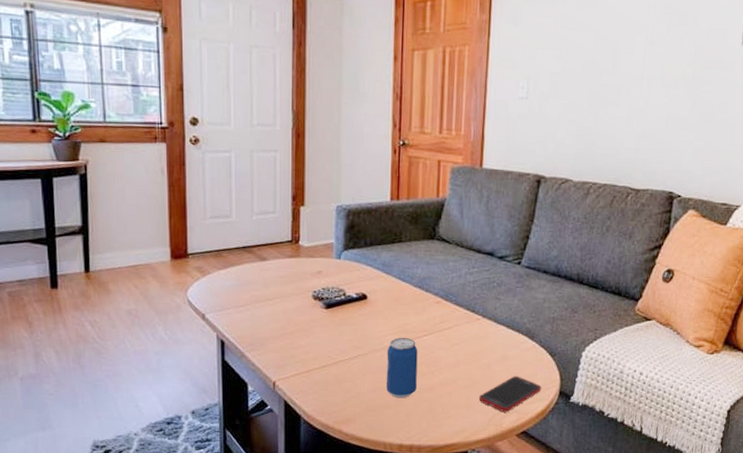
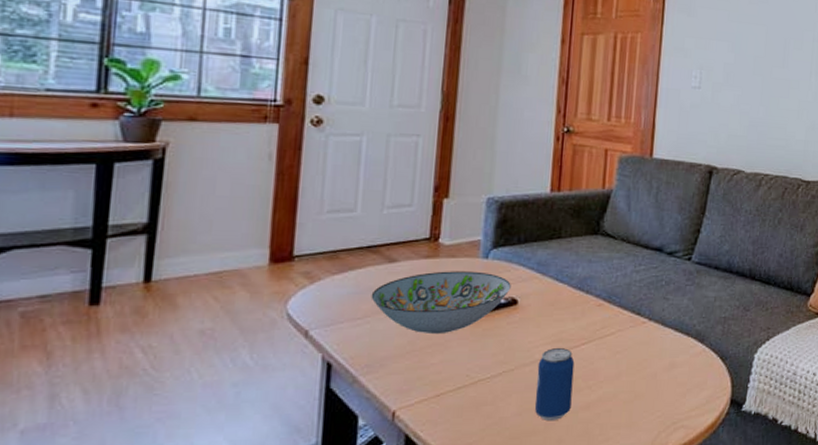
decorative bowl: none [249,269,361,322] -> present [371,271,511,335]
cell phone: present [478,376,541,413] -> none [642,385,711,429]

